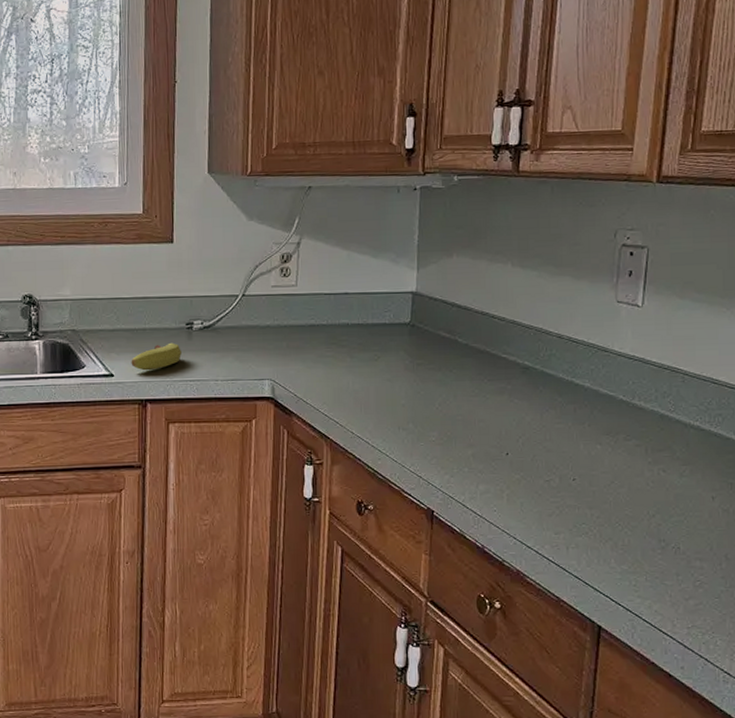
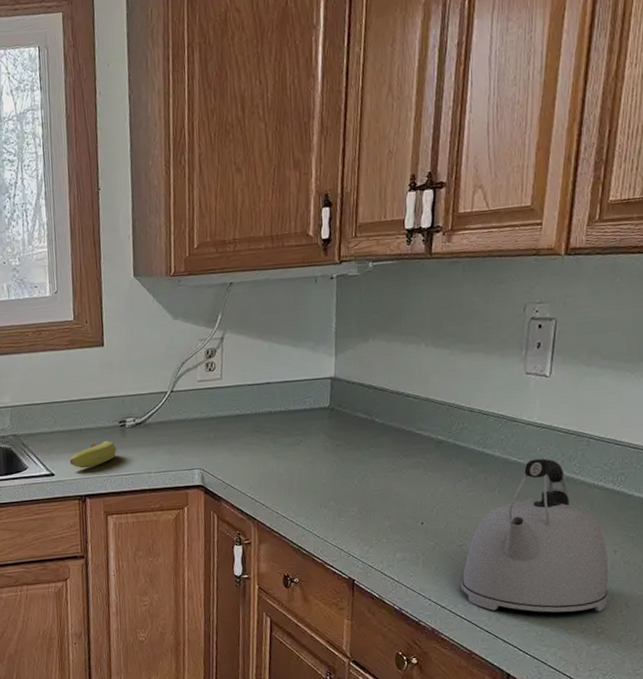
kettle: none [547,392,707,563] -> present [460,458,609,613]

